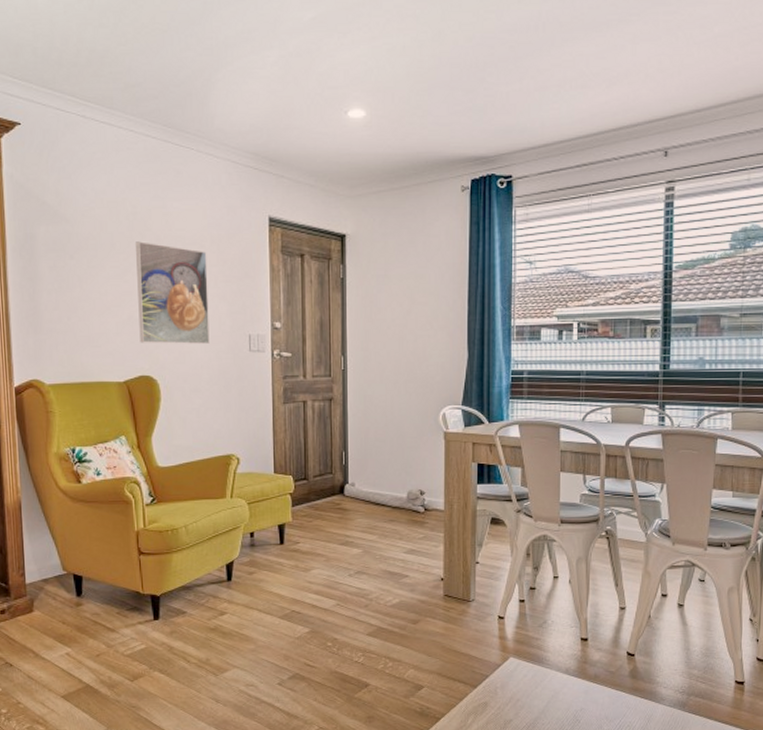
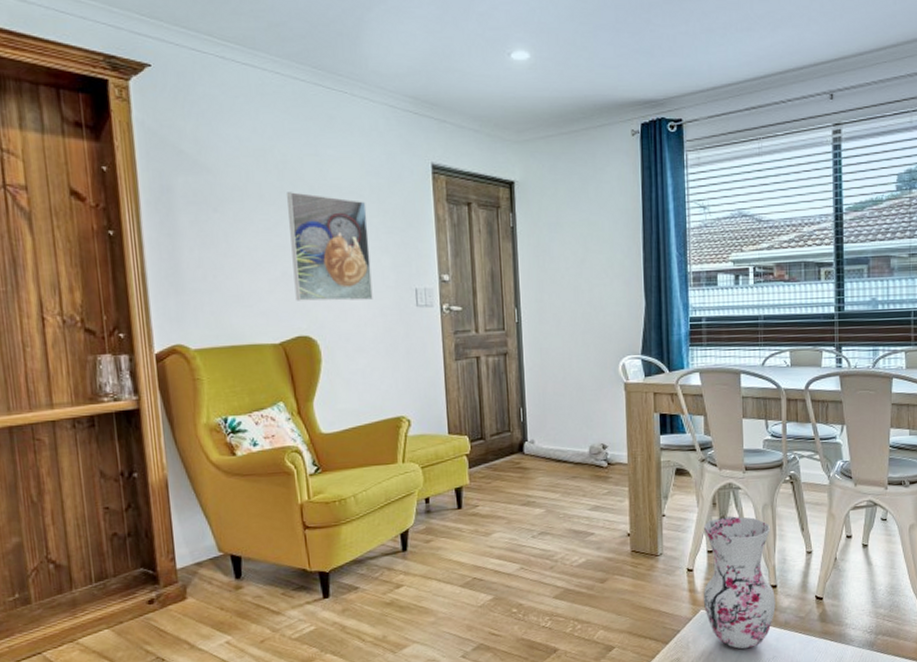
vase: none [512,568,586,699] -> present [703,516,776,649]

